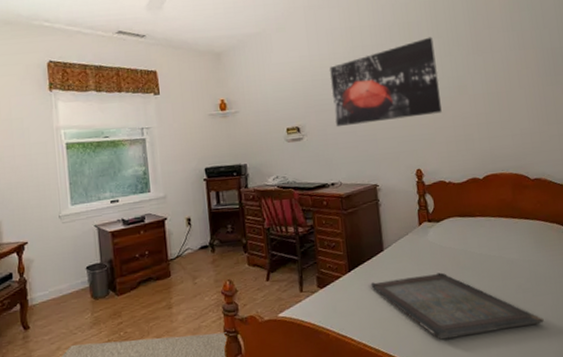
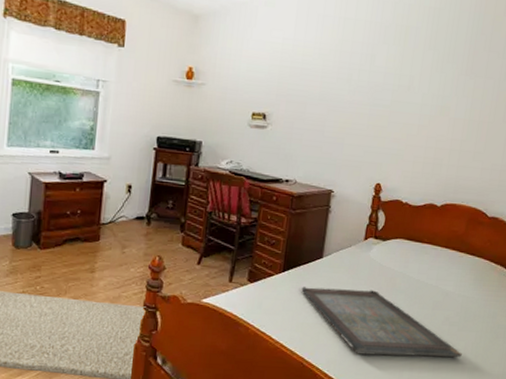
wall art: present [330,37,442,127] -> none [305,47,428,131]

